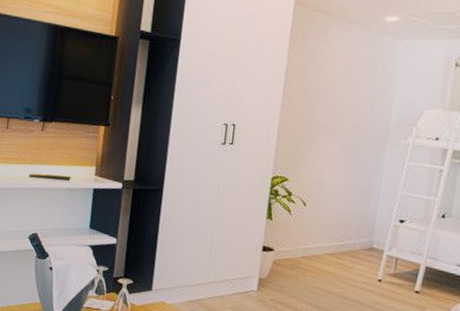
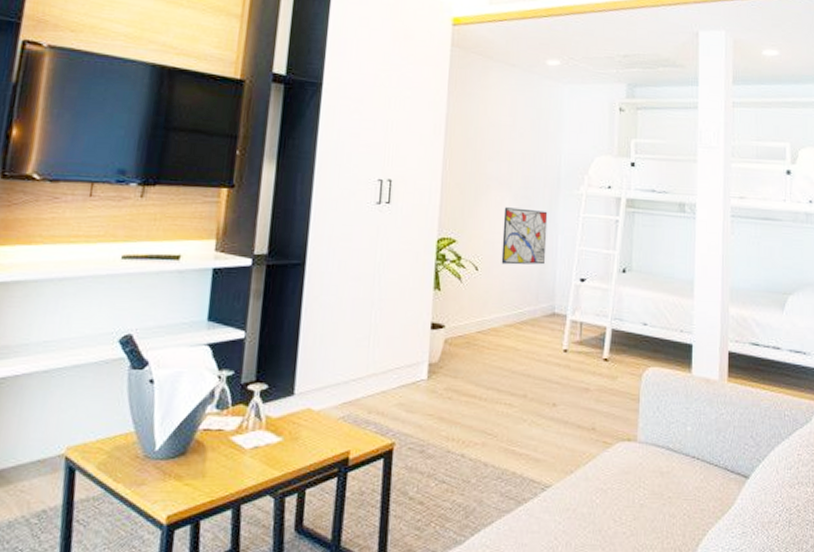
wall art: none [327,153,374,205] -> present [501,207,548,265]

